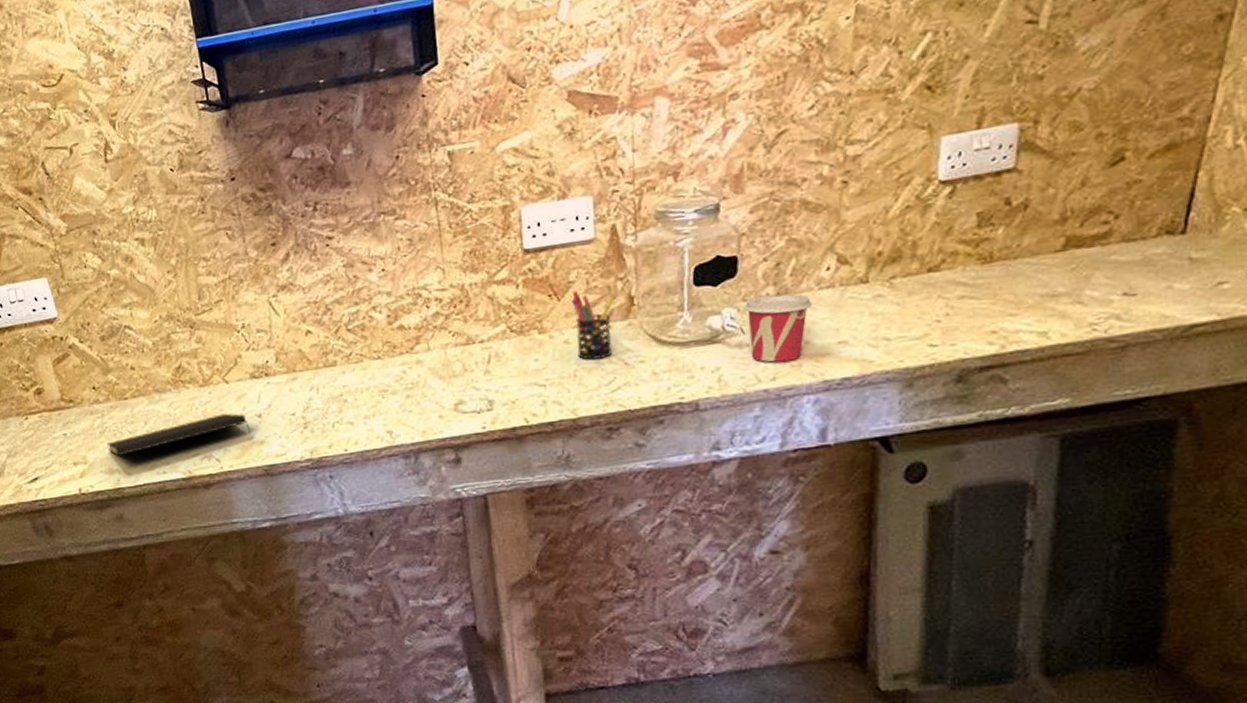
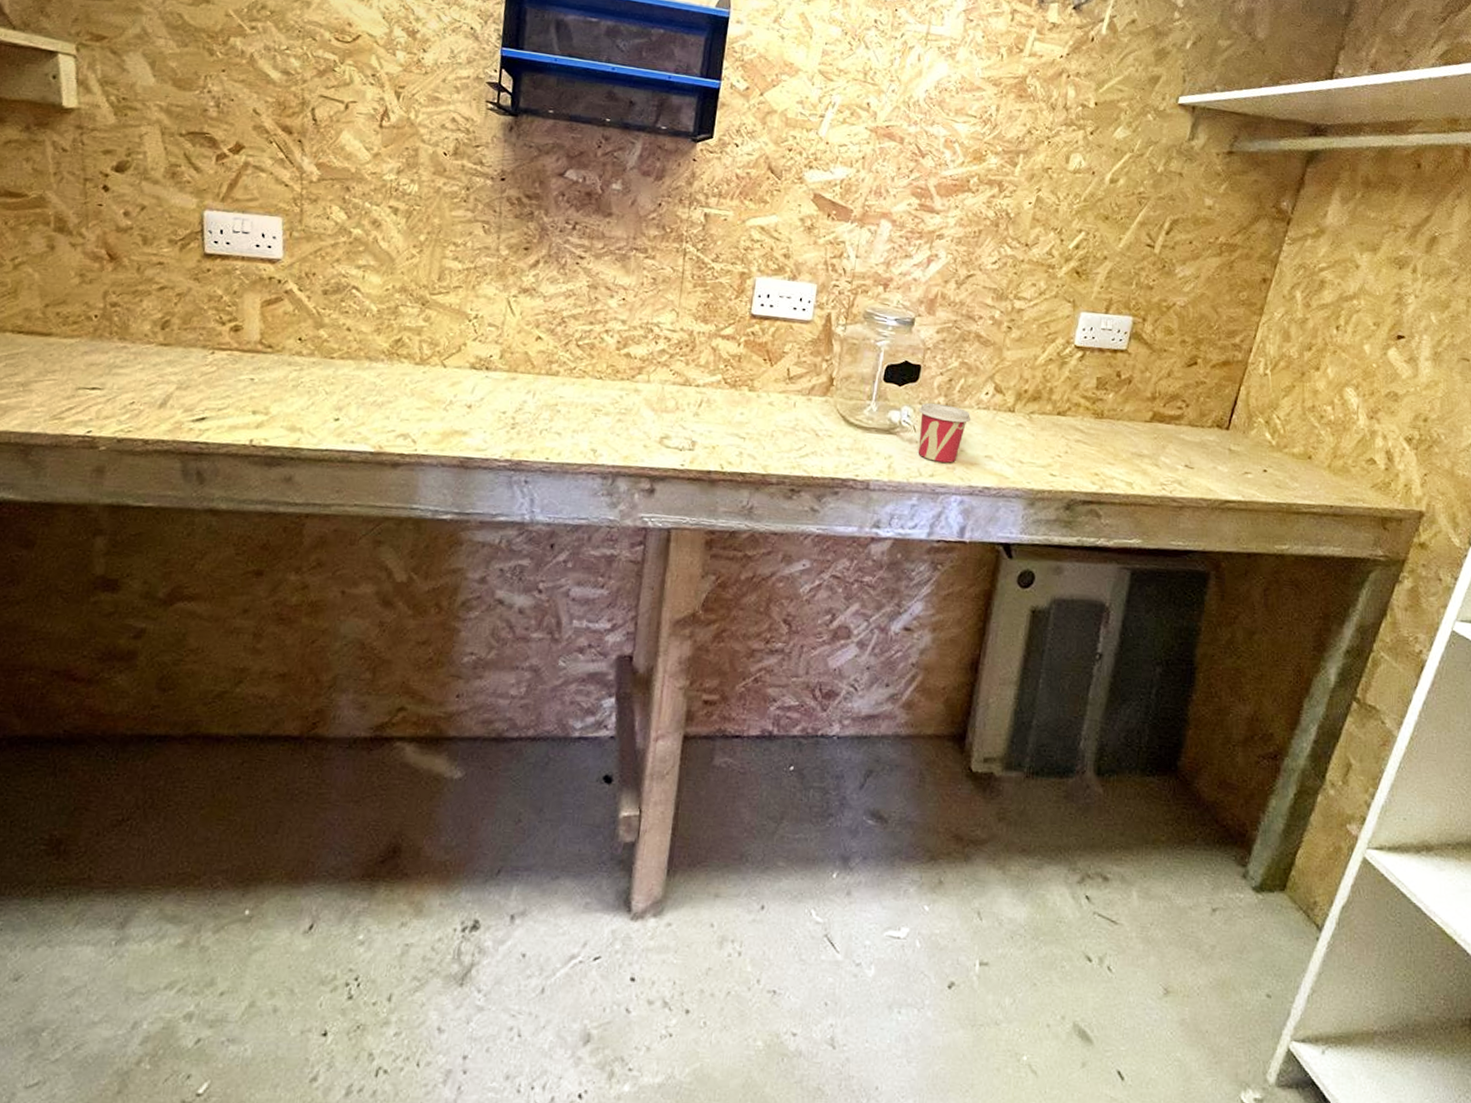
notepad: present [107,413,253,457] -> none [296,395,457,428]
pen holder: present [571,290,616,360] -> none [778,360,819,426]

